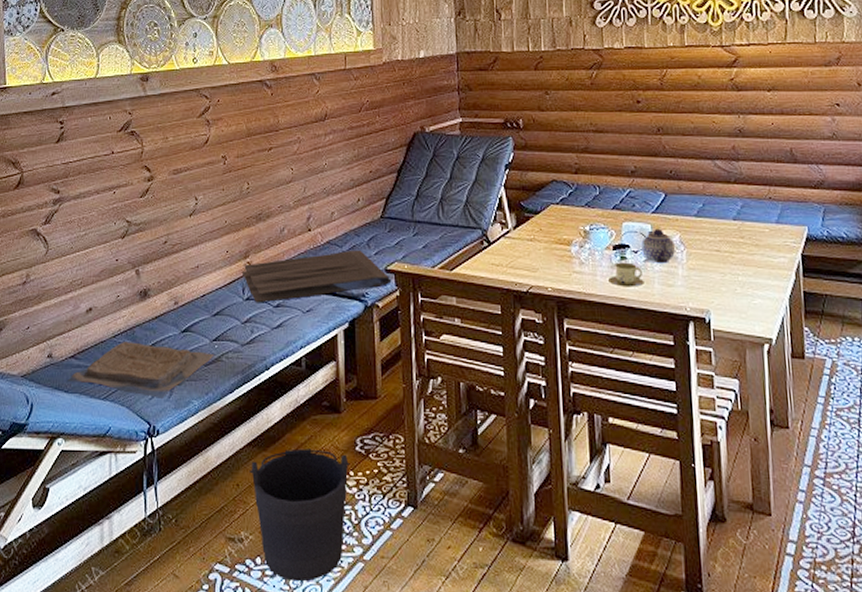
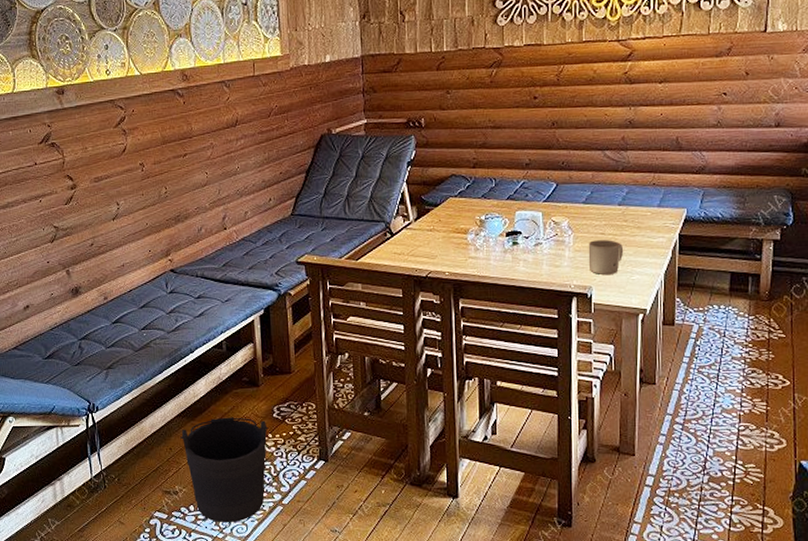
towel: present [66,342,214,400] -> none [11,333,143,381]
towel: present [241,249,392,303] -> none [164,245,303,296]
cup and saucer: present [607,262,644,287] -> none [500,247,534,270]
teapot: present [640,228,676,264] -> none [531,215,564,247]
mug: none [703,258,743,297] -> present [588,240,624,275]

